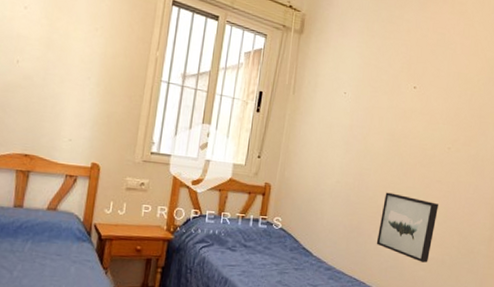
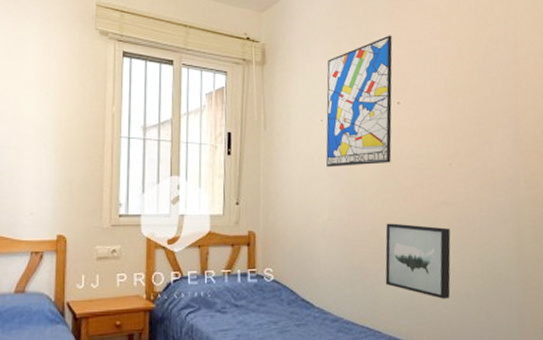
wall art: none [343,24,420,140] -> present [326,35,393,167]

